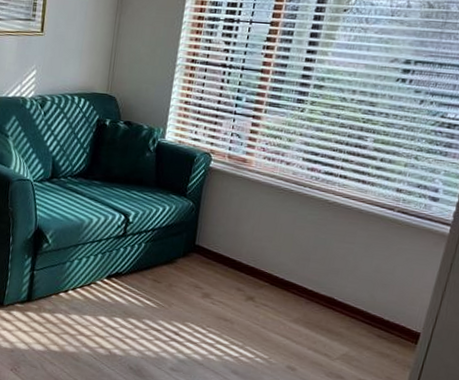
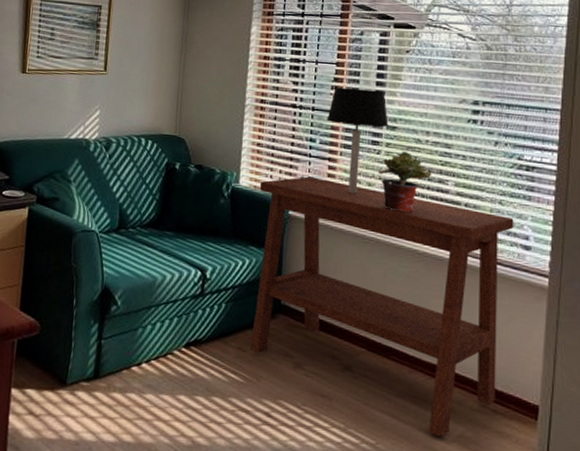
side table: none [165,132,426,355] -> present [251,176,514,438]
table lamp: none [255,47,317,149] -> present [327,87,388,194]
potted plant: none [299,108,353,167] -> present [377,151,432,213]

